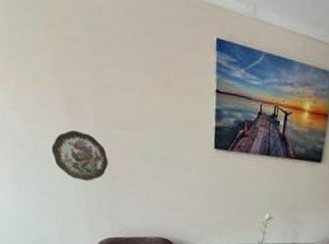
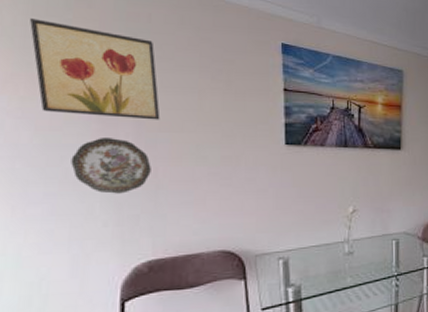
wall art: none [10,10,113,117] -> present [30,17,161,120]

